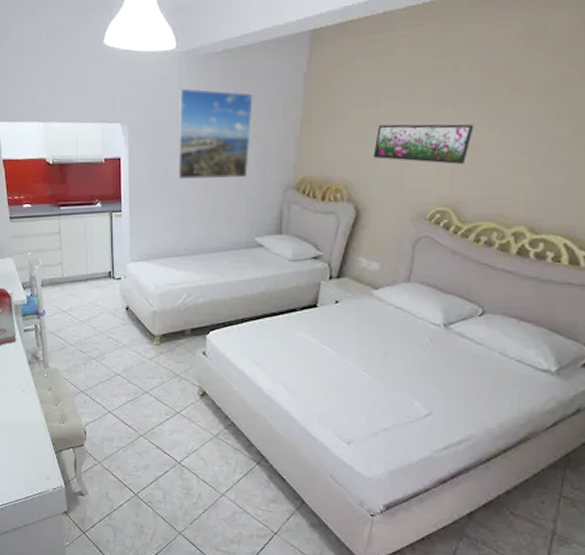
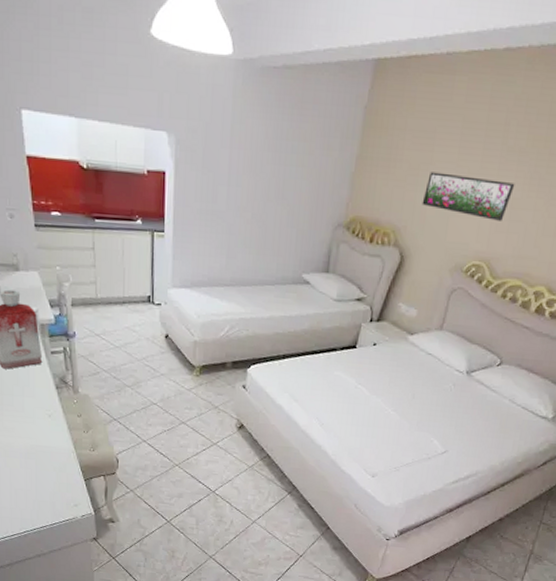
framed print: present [177,88,253,179] -> none [226,101,311,211]

